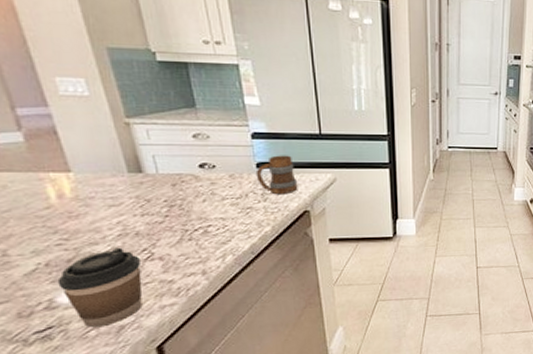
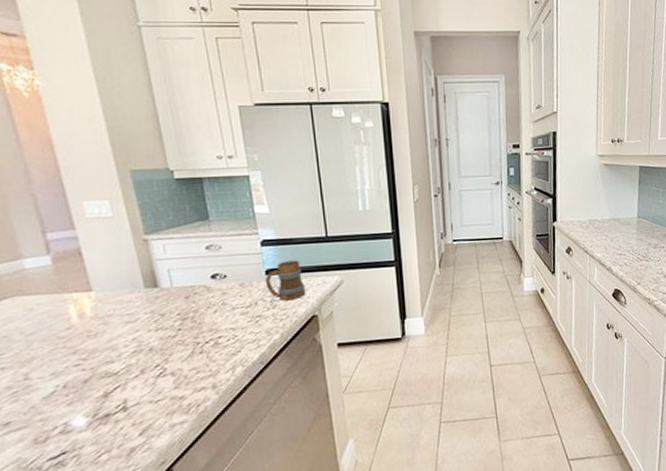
coffee cup: present [57,247,143,328] -> none [73,364,154,452]

